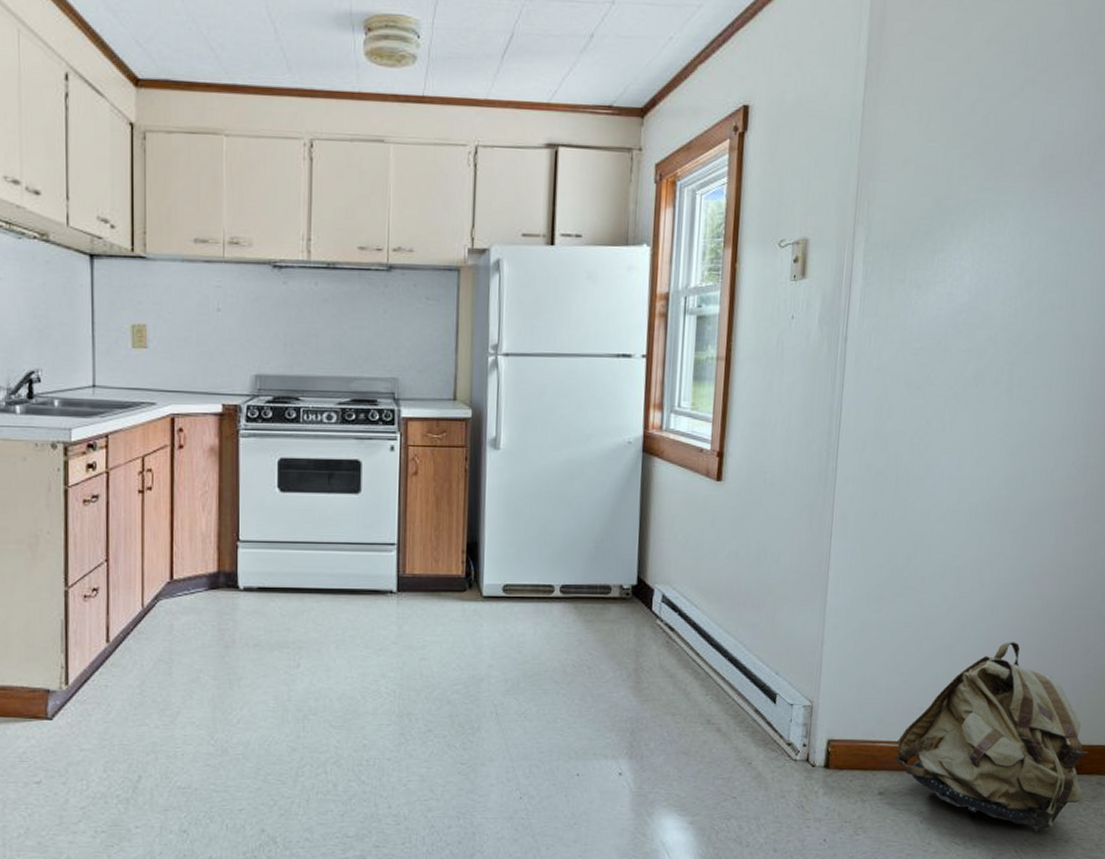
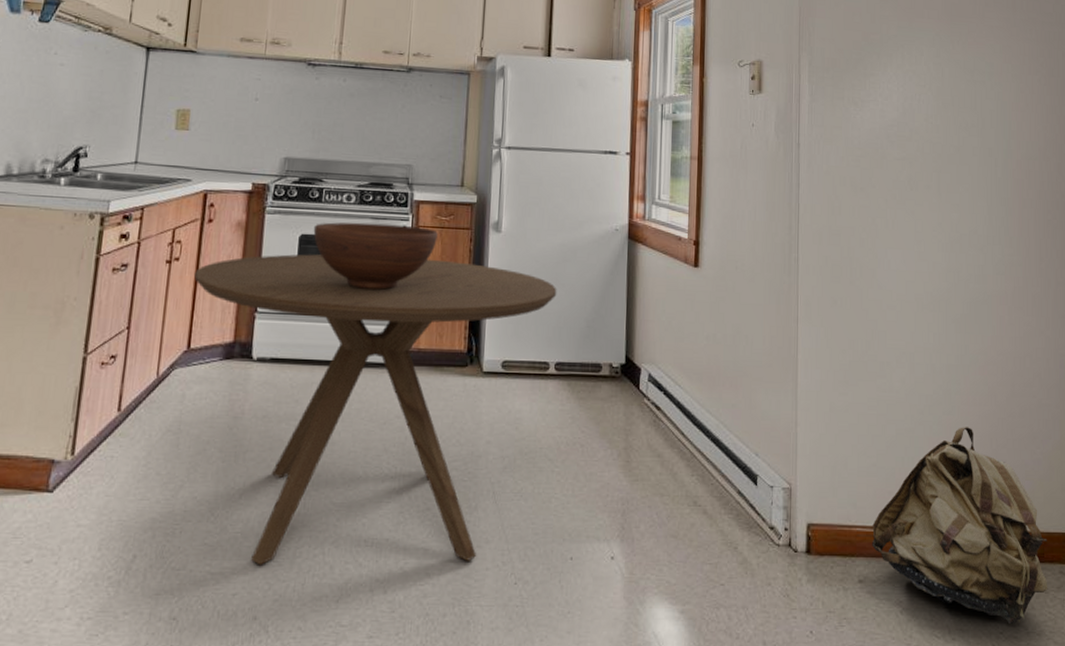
dining table: none [170,479,563,784] -> present [194,254,557,565]
fruit bowl: none [293,443,429,514] -> present [313,222,438,290]

